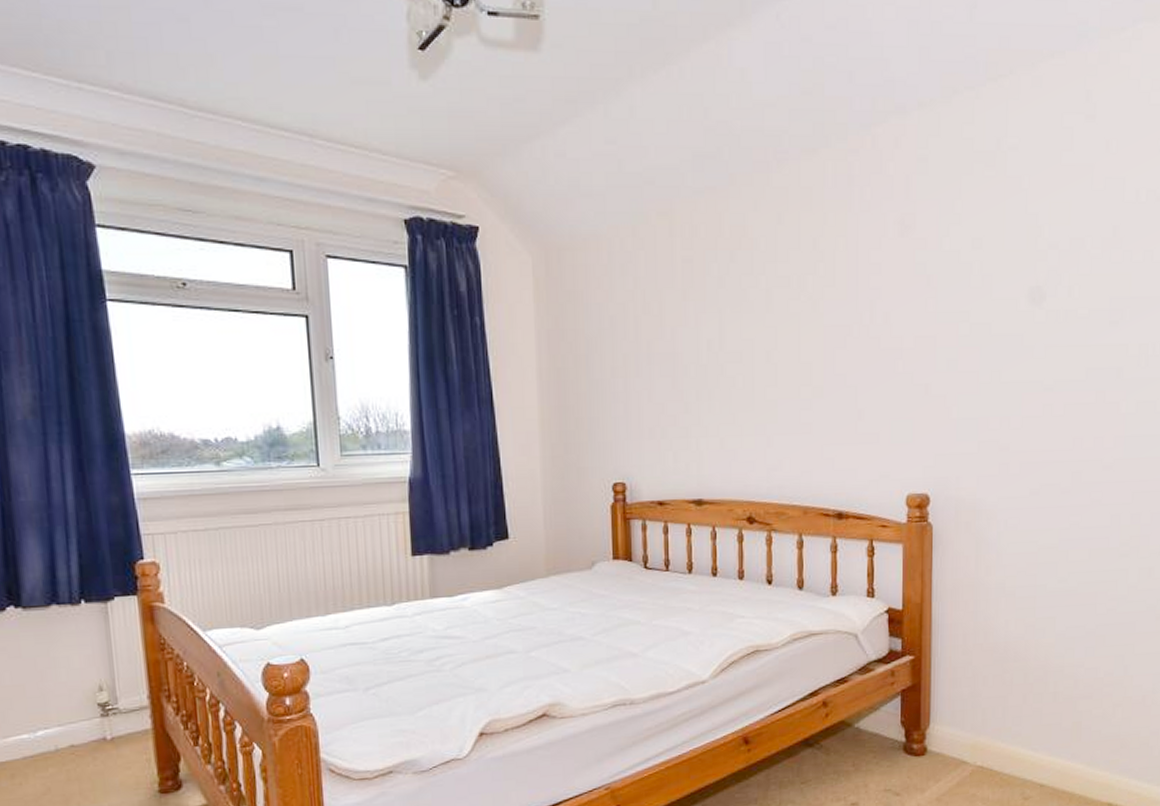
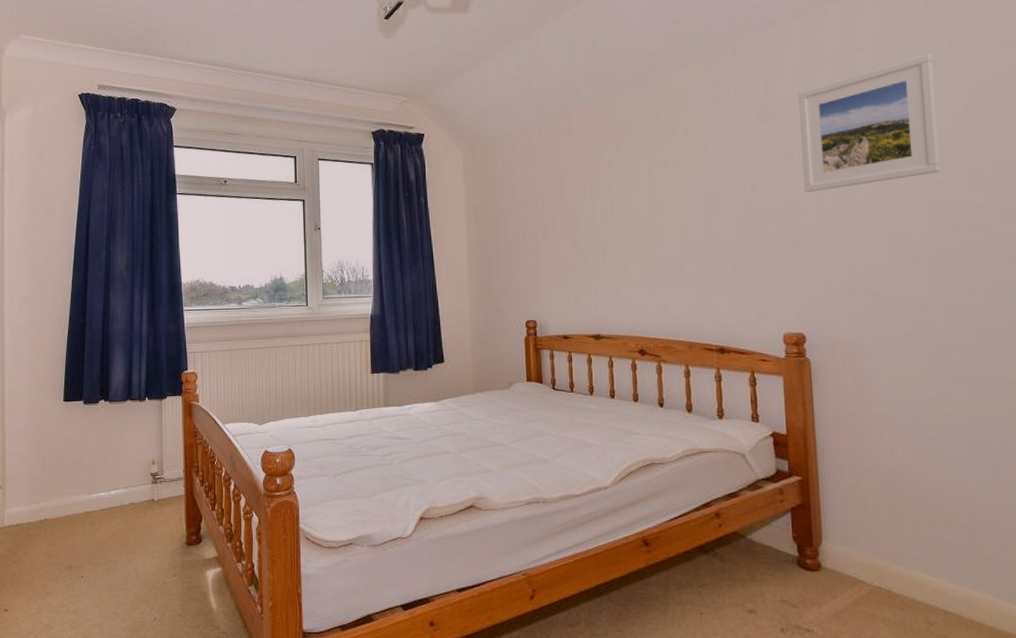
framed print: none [941,159,1087,326] -> present [798,54,942,193]

